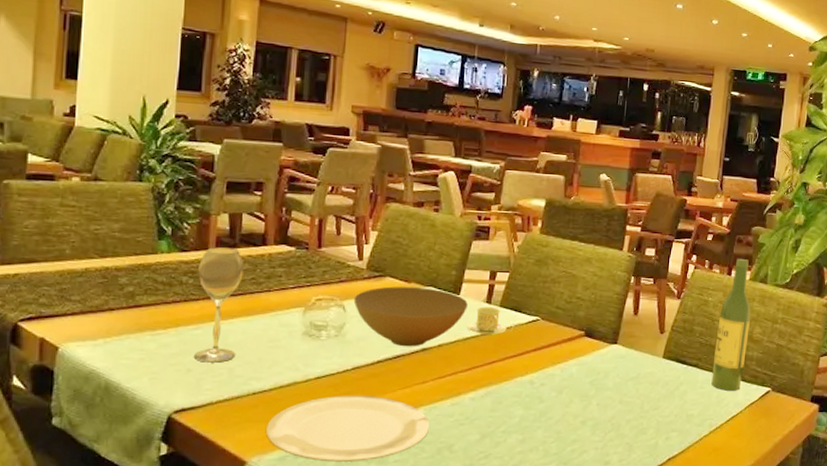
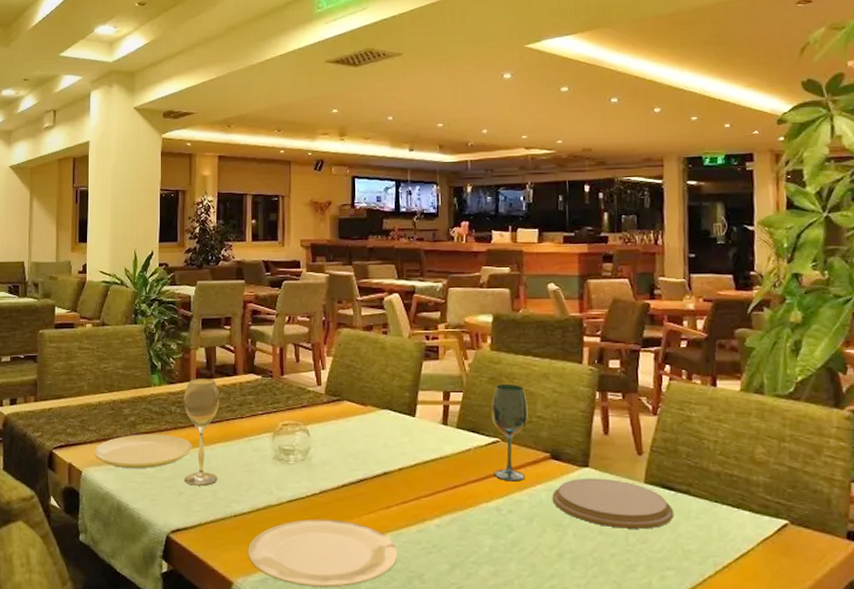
plate: none [77,306,206,345] -> present [94,434,192,469]
bowl: present [353,286,468,347] -> none [316,410,424,471]
cup and saucer: present [466,306,507,335] -> none [425,428,466,458]
wineglass: none [531,267,570,357] -> present [491,385,528,482]
plate: none [582,353,684,398] -> present [552,478,674,529]
wine bottle: present [711,258,751,391] -> none [707,366,749,523]

